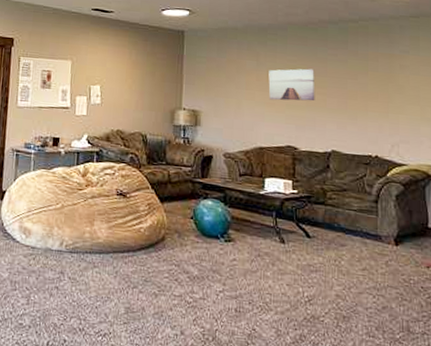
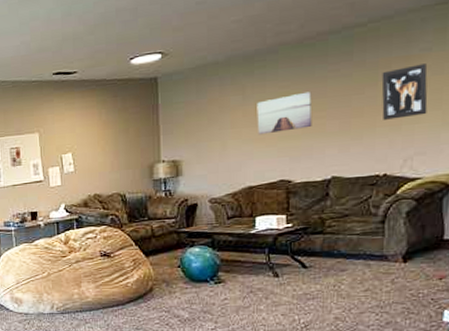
wall art: none [371,63,408,108] -> present [381,63,428,120]

